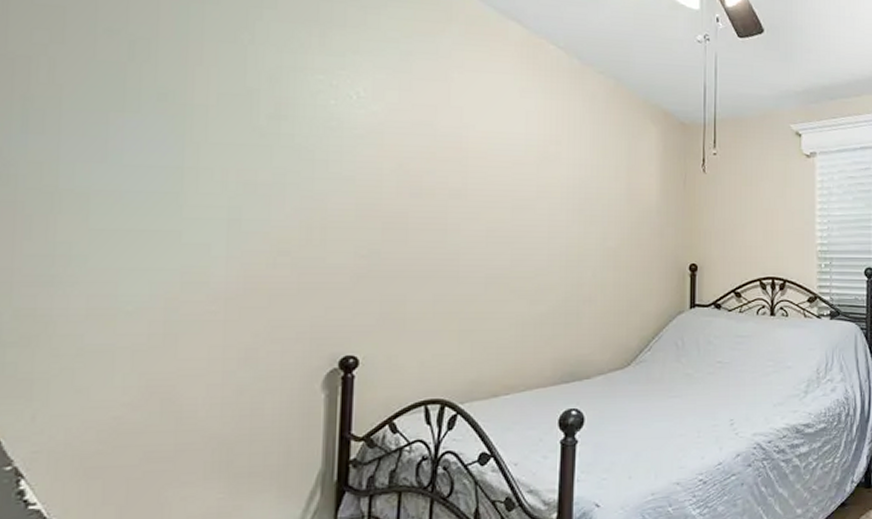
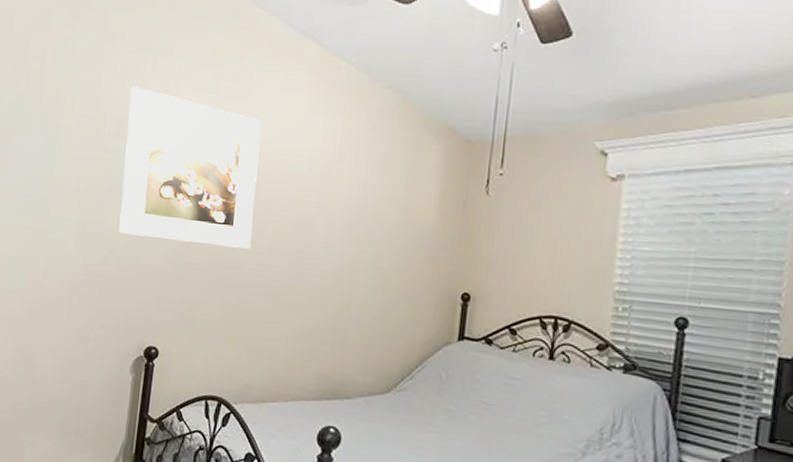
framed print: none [290,62,466,238] -> present [118,87,261,249]

